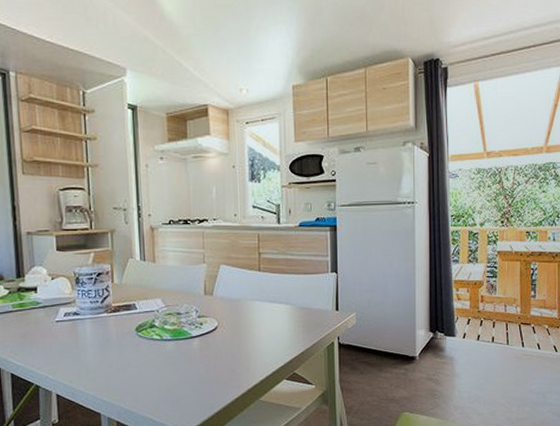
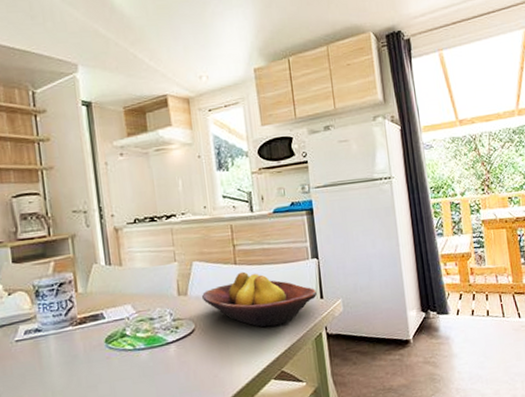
fruit bowl: none [226,278,334,332] -> present [202,271,318,327]

